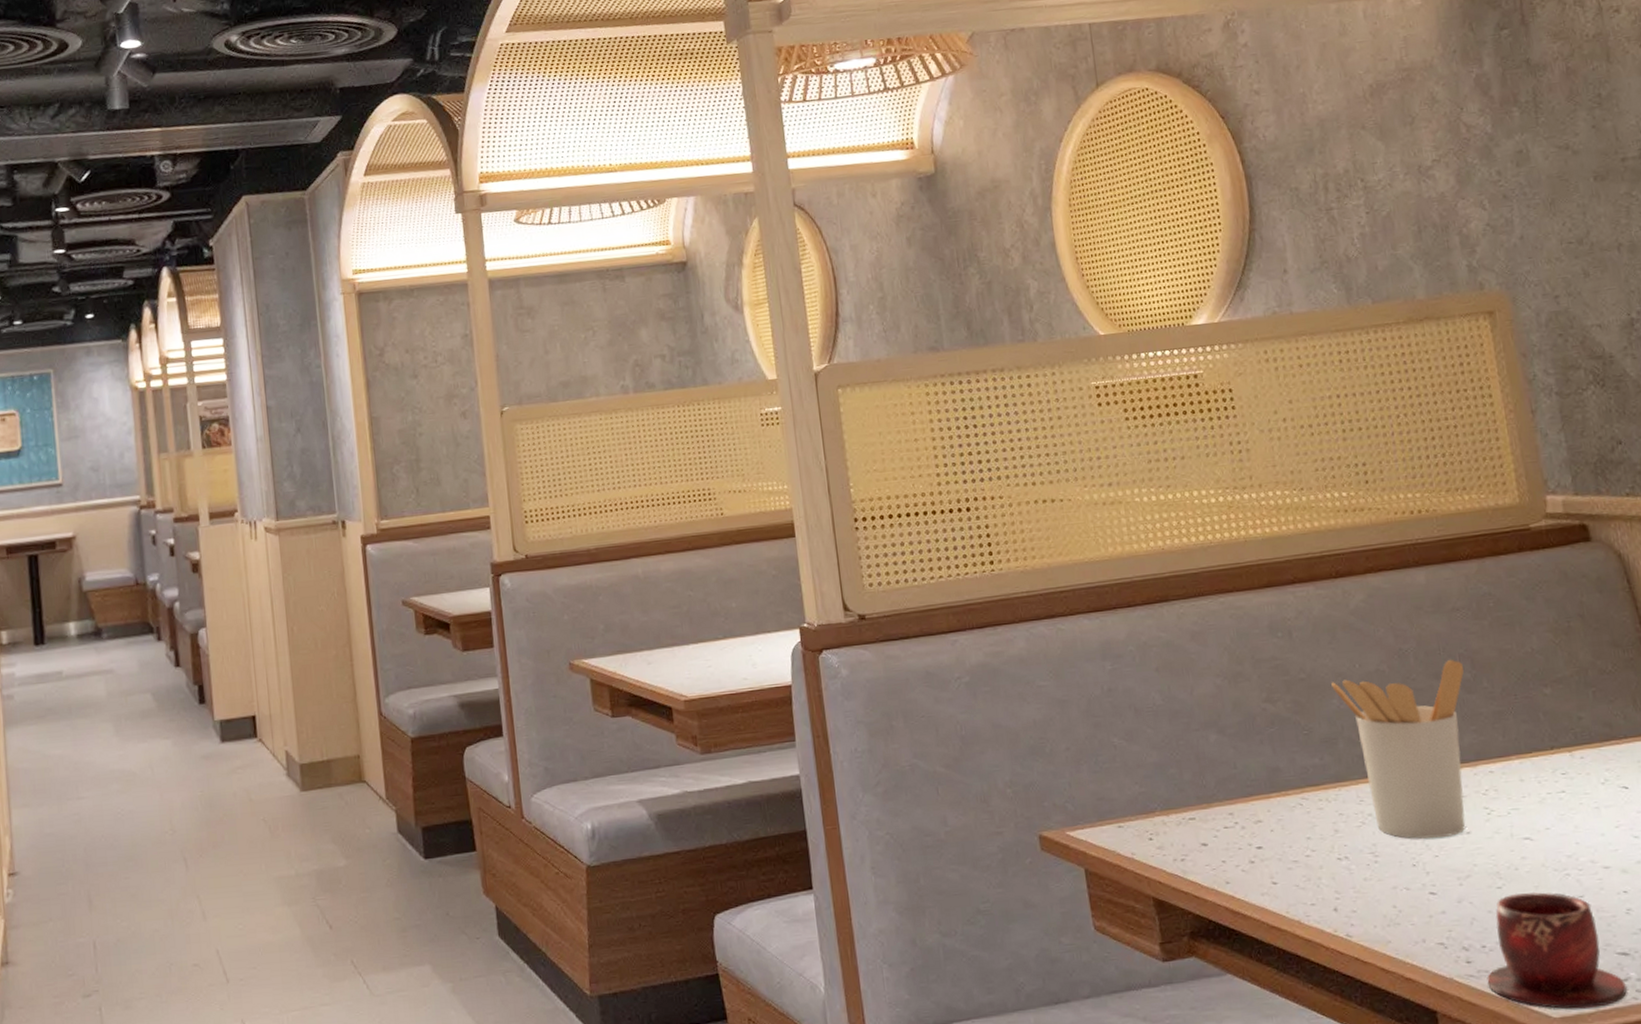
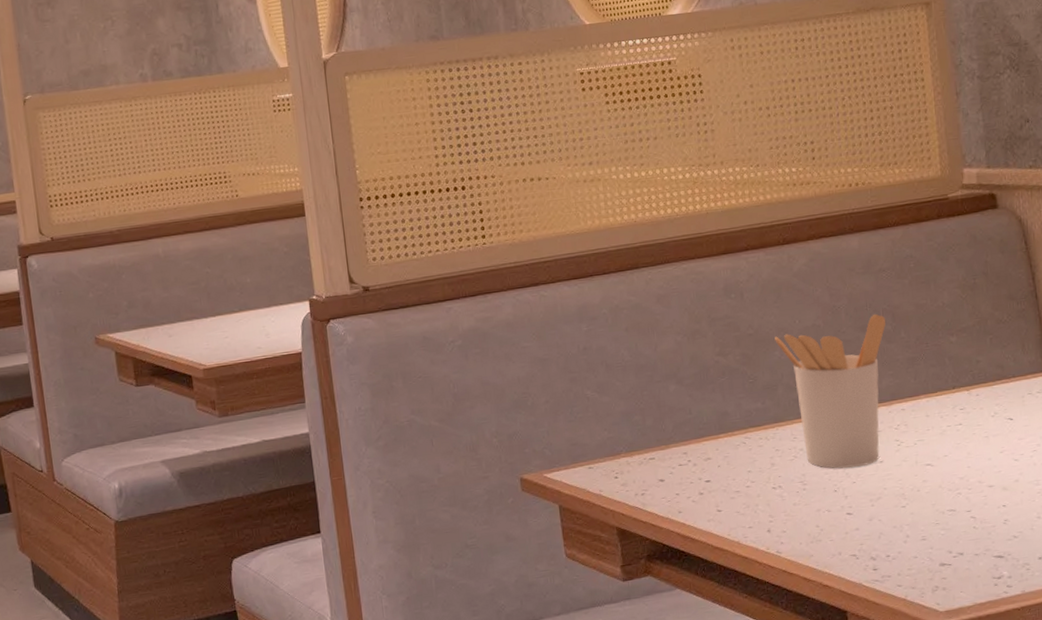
teacup: present [1487,892,1628,1009] -> none [889,509,1000,605]

